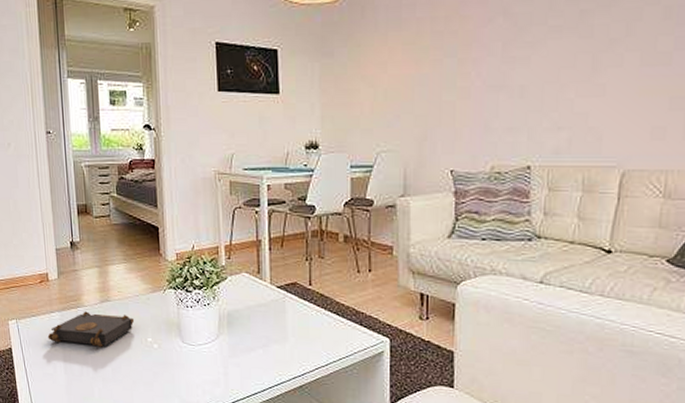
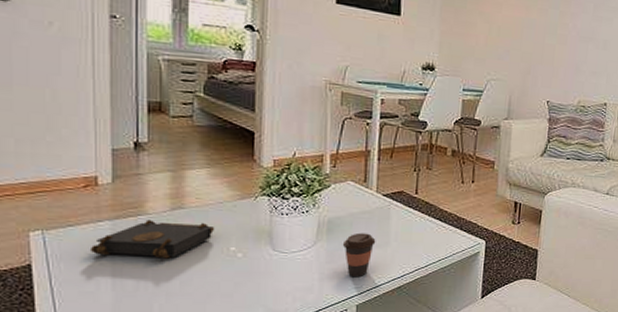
coffee cup: none [242,326,274,374] -> present [342,232,376,278]

